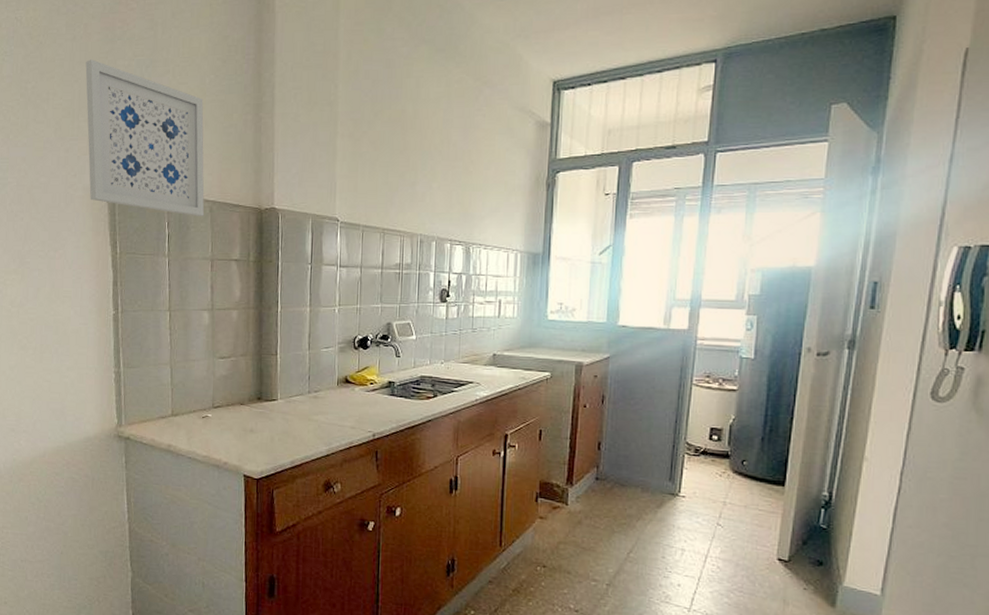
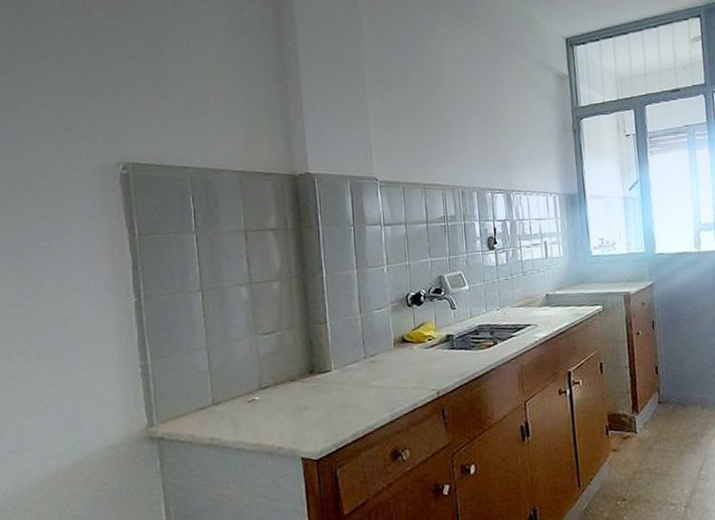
wall art: present [85,59,205,216] -> none [86,36,234,189]

